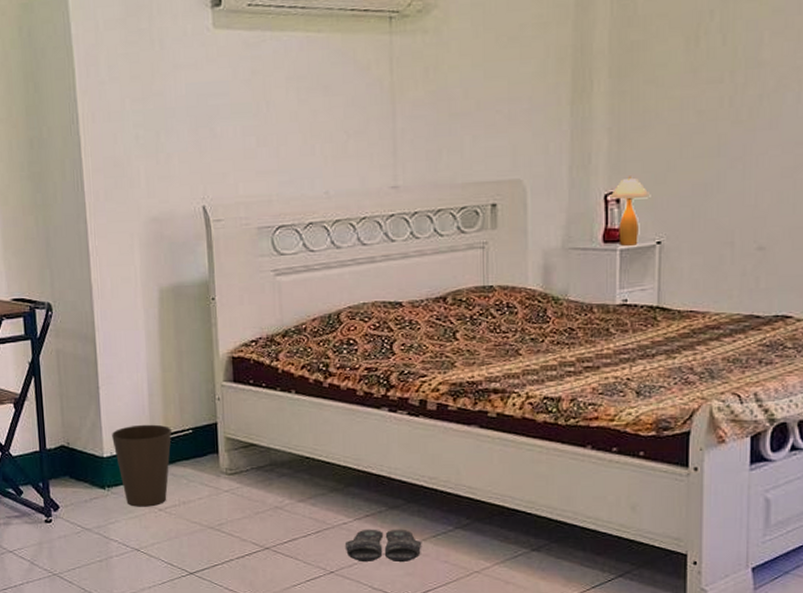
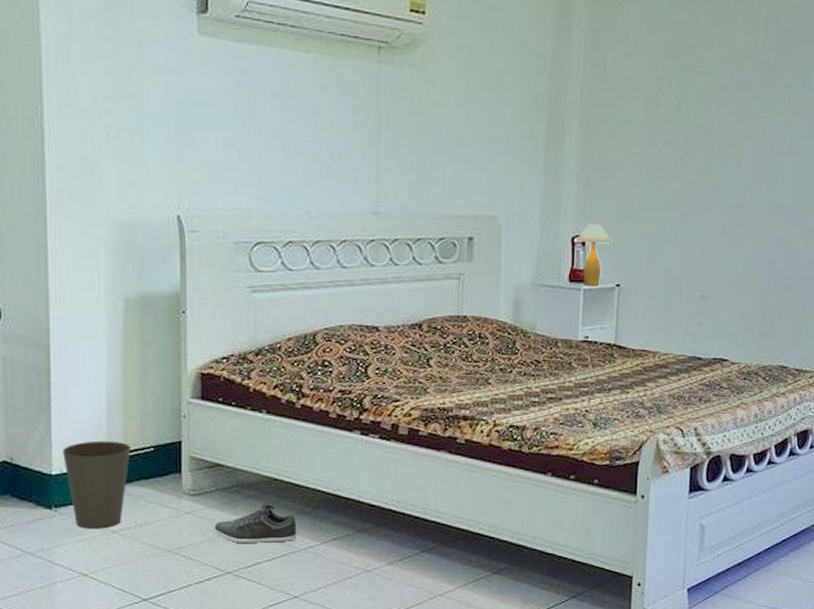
shoe: none [251,482,330,521] -> present [214,504,297,544]
slippers: present [344,529,422,561] -> none [310,552,388,585]

